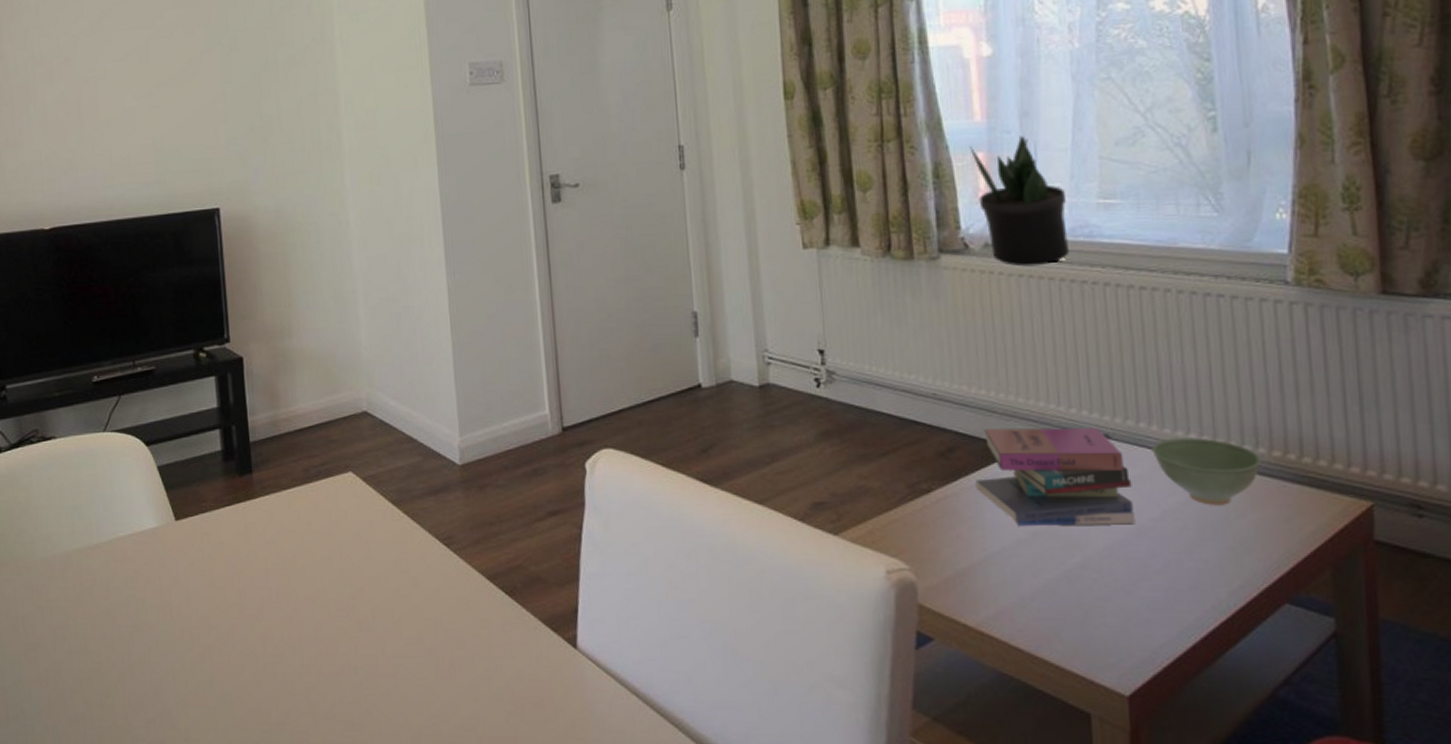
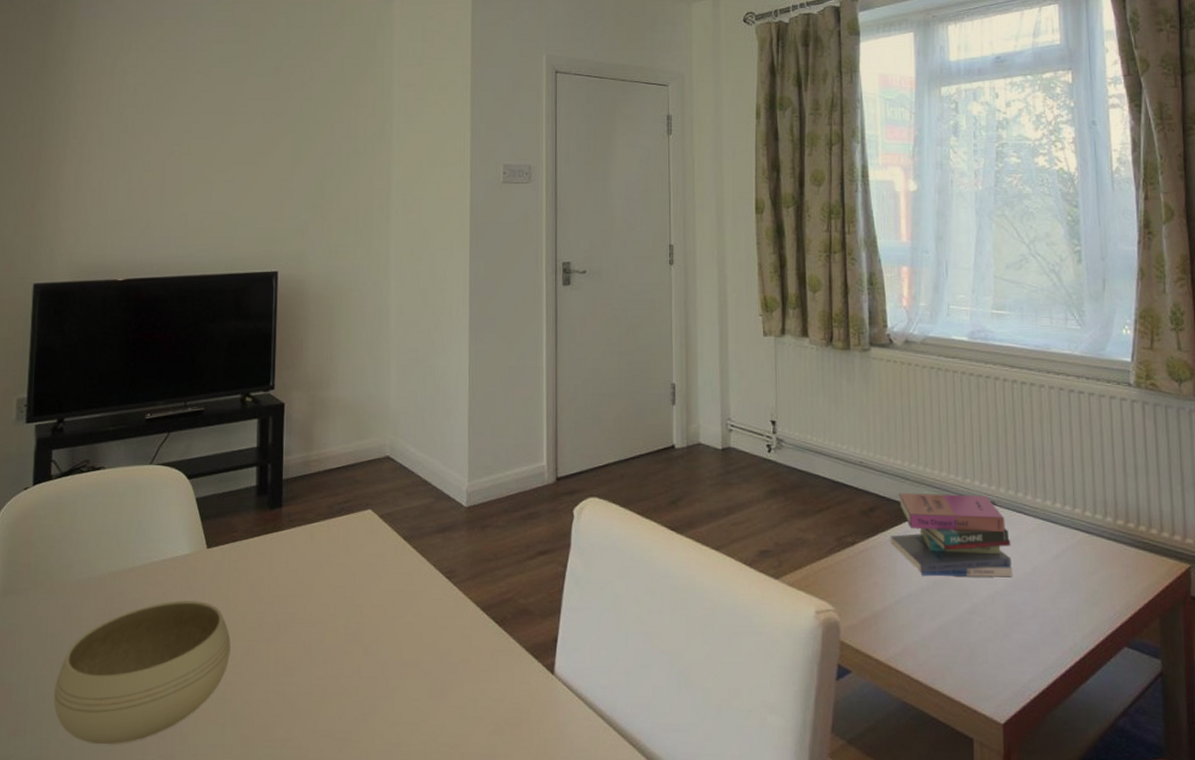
bowl: none [32,578,213,731] -> present [54,601,231,745]
planter: present [969,136,1070,267] -> none [896,256,970,361]
bowl: present [1152,437,1262,505] -> none [1027,506,1109,563]

